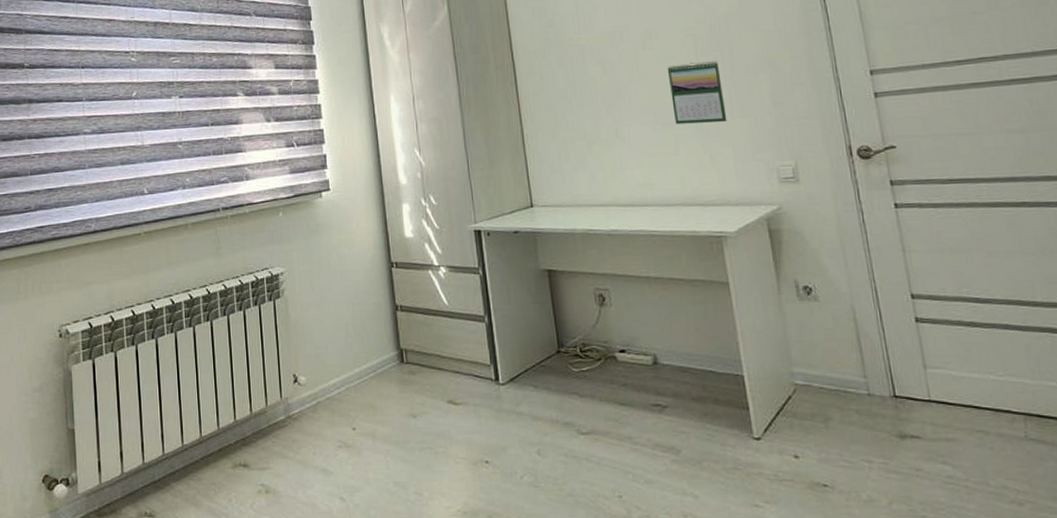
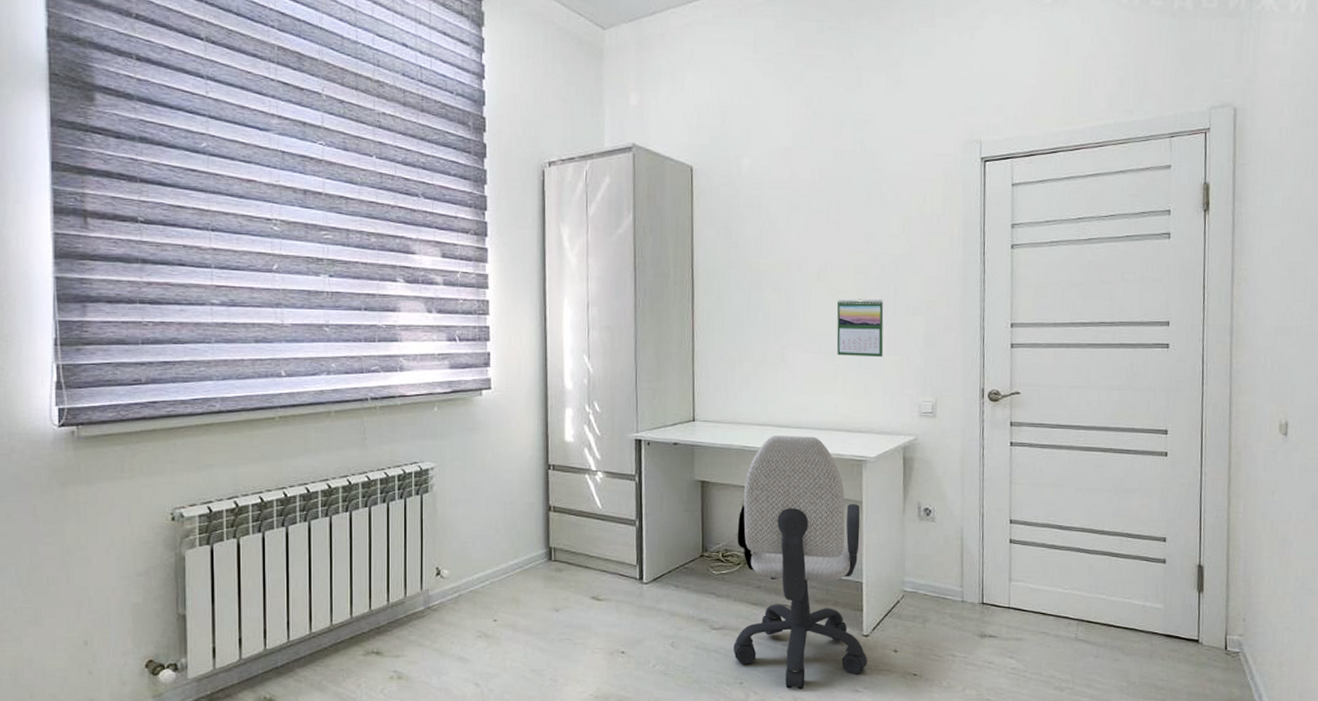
office chair: none [592,214,764,505] -> present [733,436,867,690]

